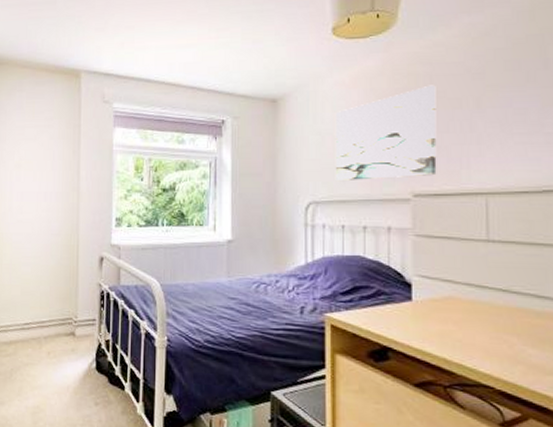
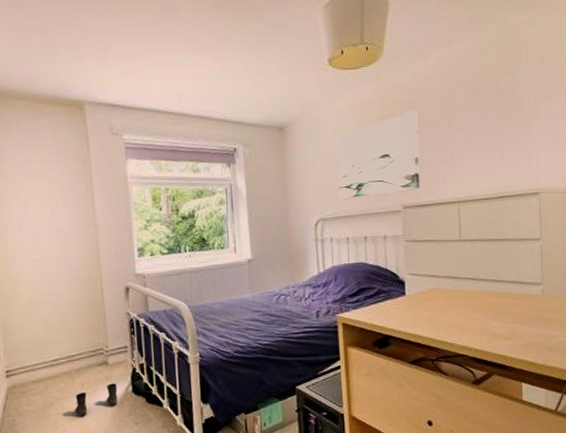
boots: none [39,356,82,388] -> present [75,383,118,417]

